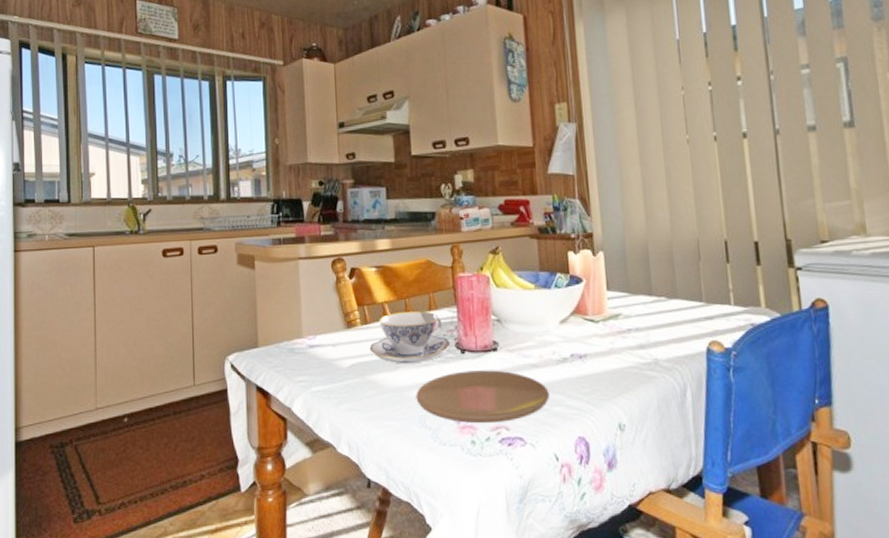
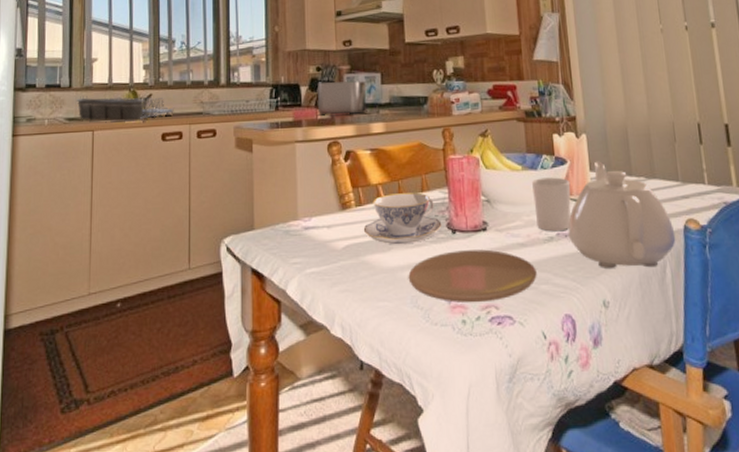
dish rack: none [76,212,174,238] -> present [76,96,174,122]
toaster: none [320,195,373,232] -> present [317,81,368,116]
mug: none [545,296,587,353] -> present [532,177,571,232]
teapot: none [582,280,698,391] -> present [567,161,676,268]

